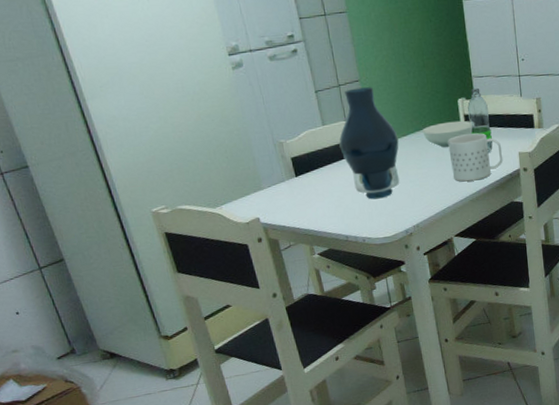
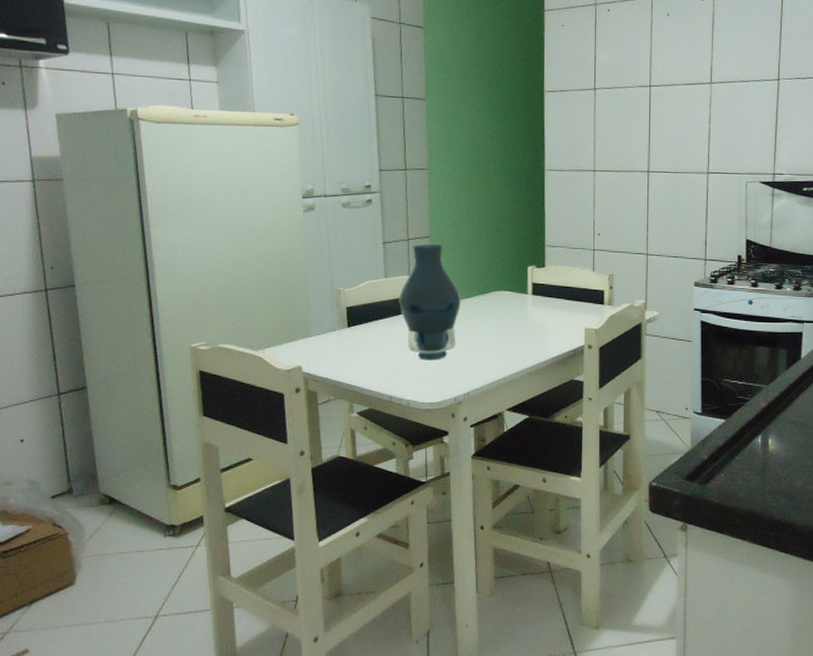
bowl: present [422,120,473,148] -> none [486,288,539,315]
mug: present [447,133,503,182] -> none [512,303,568,353]
bottle: present [467,88,493,152] -> none [537,258,559,324]

